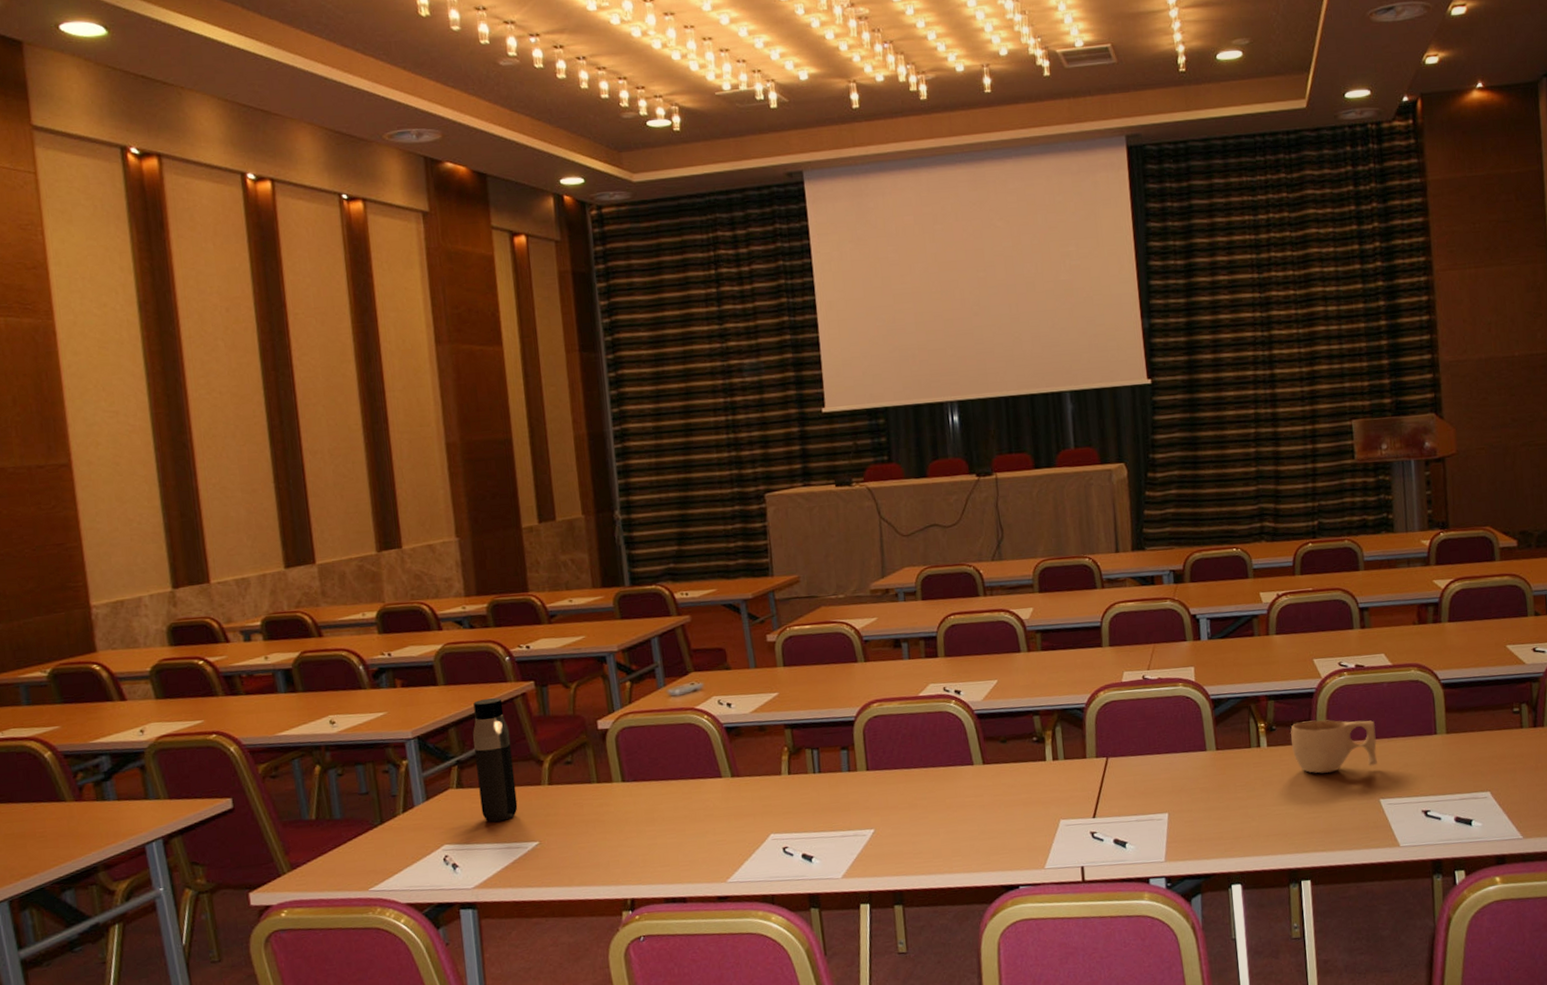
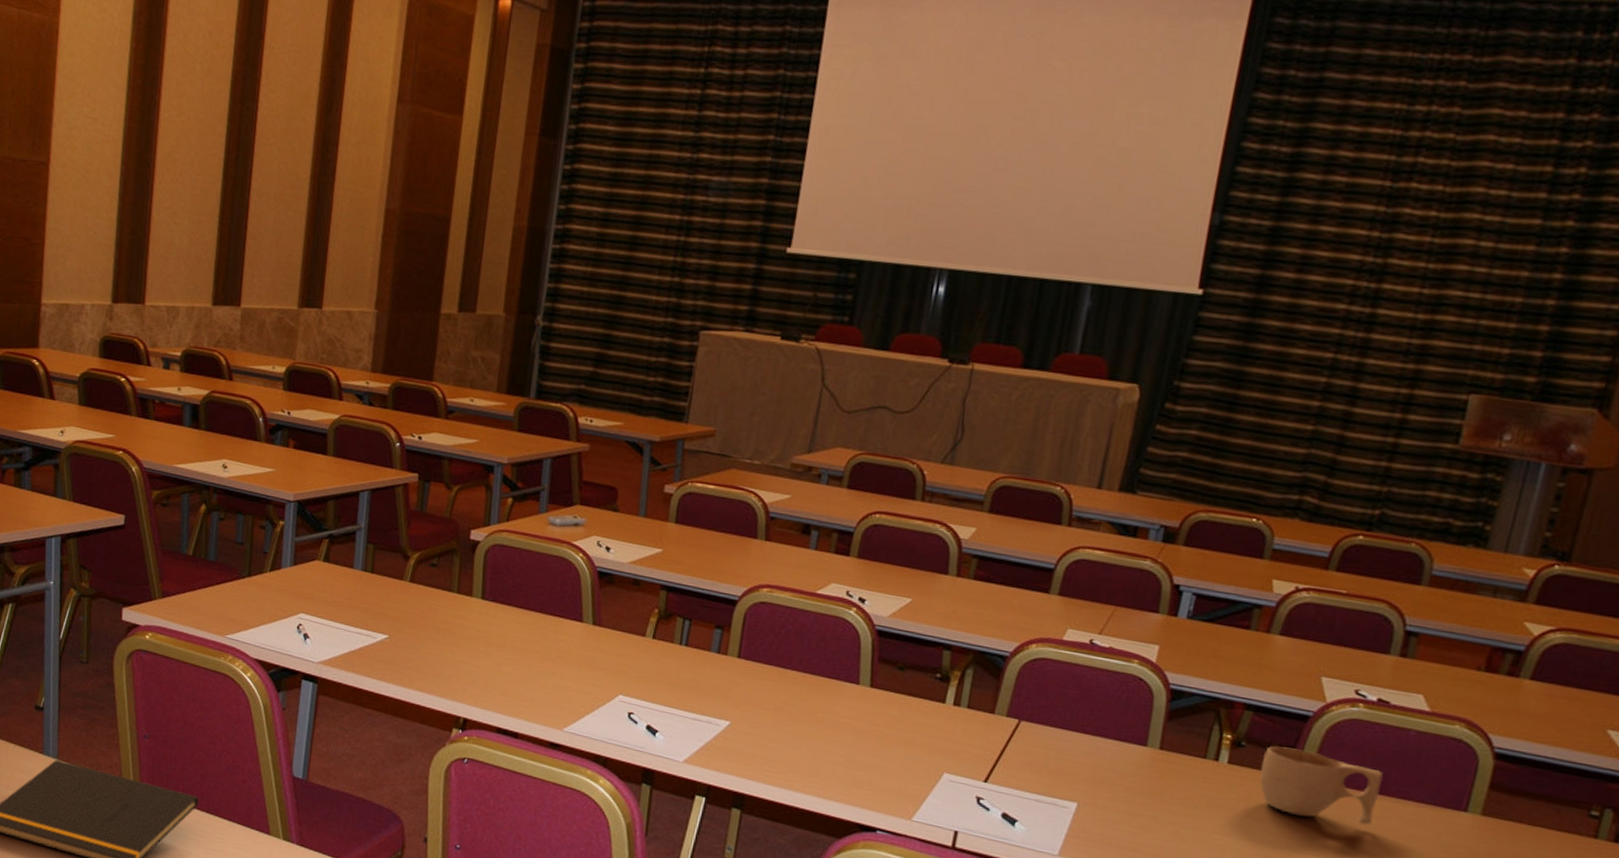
water bottle: present [473,698,518,822] -> none [341,479,385,606]

